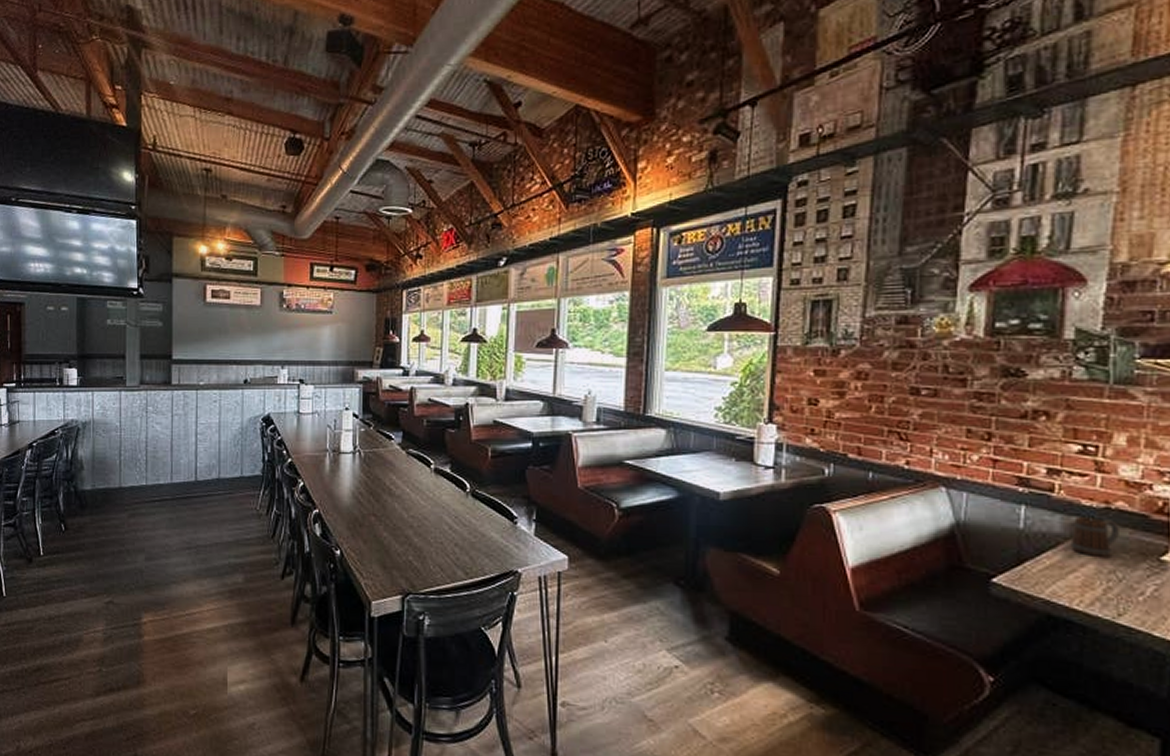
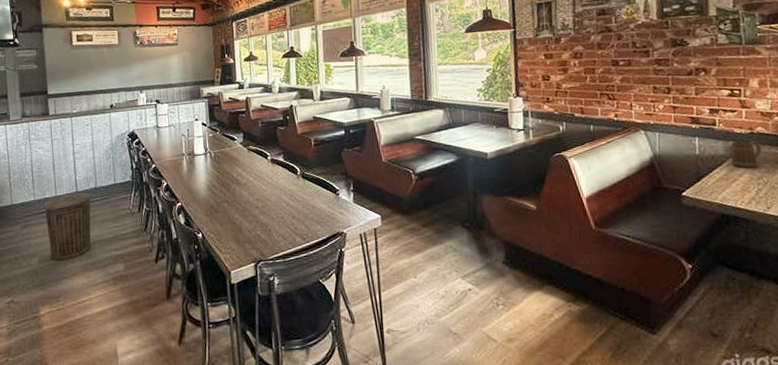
trash can: none [156,482,213,562] -> present [43,192,92,261]

